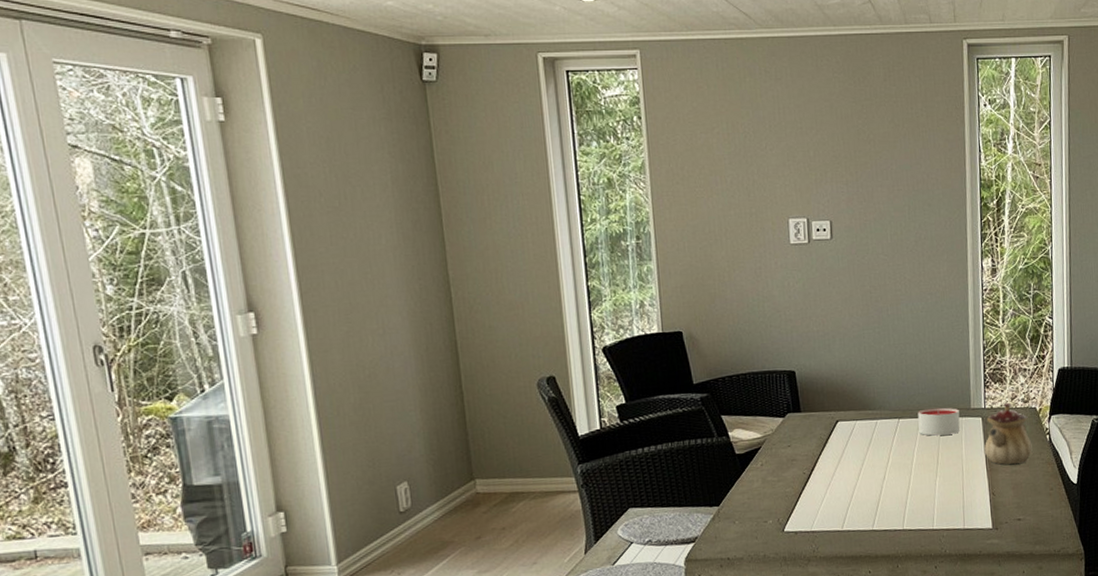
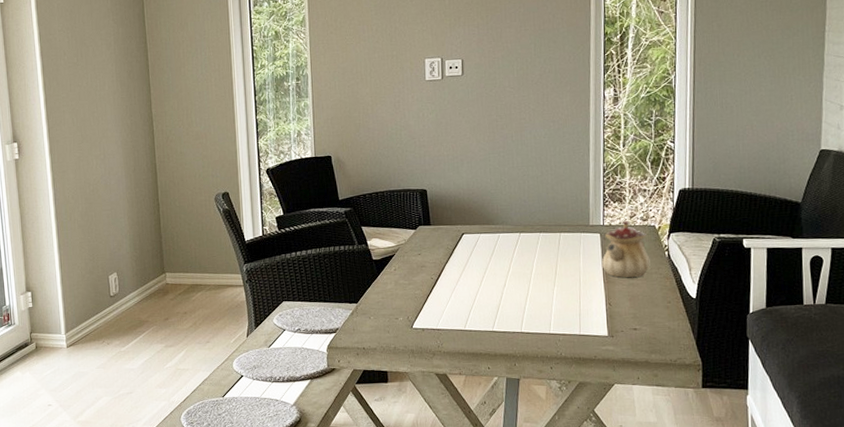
candle: present [918,407,961,436] -> none [538,224,579,249]

